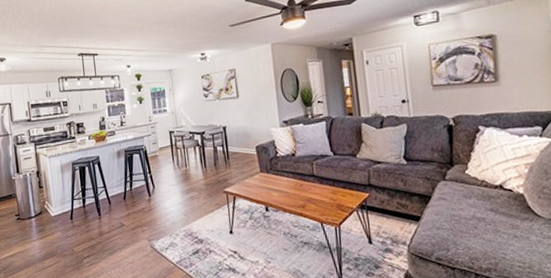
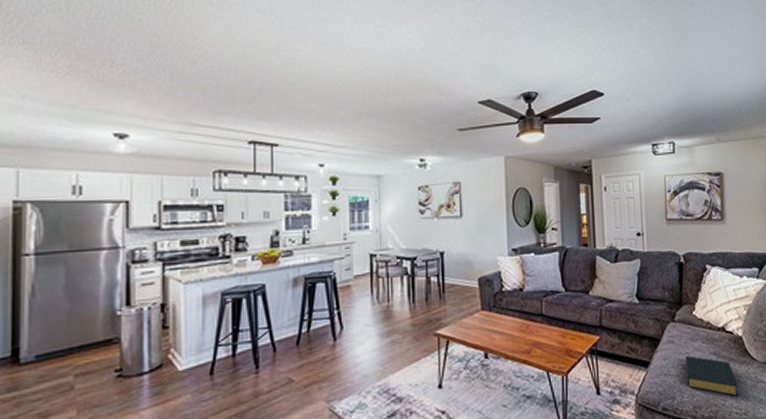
hardback book: none [458,211,522,251] -> present [685,355,739,397]

